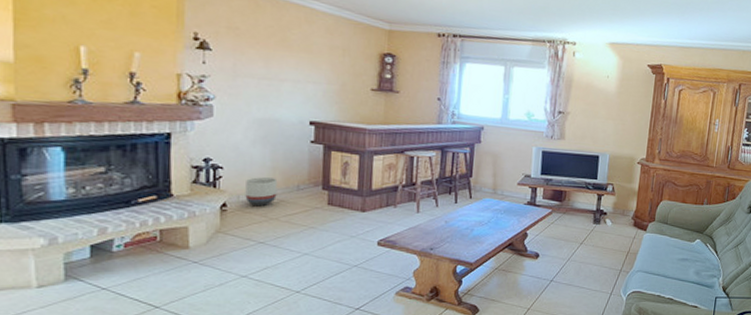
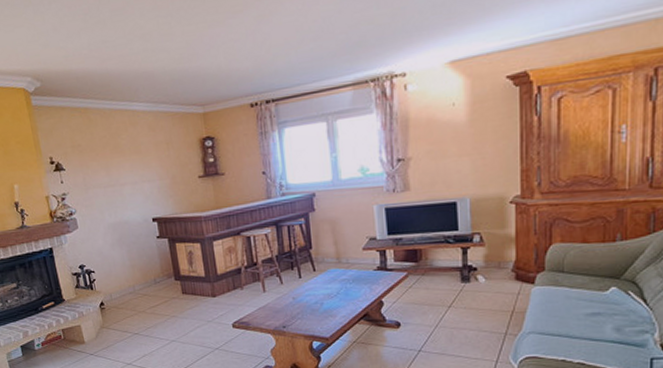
planter: present [245,177,278,207] -> none [113,275,140,302]

